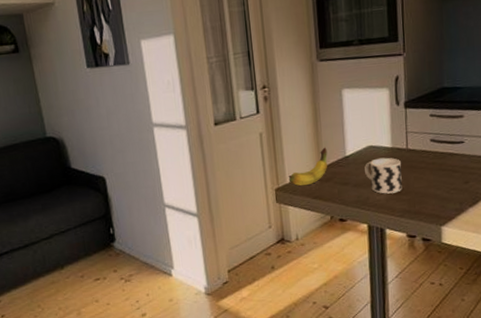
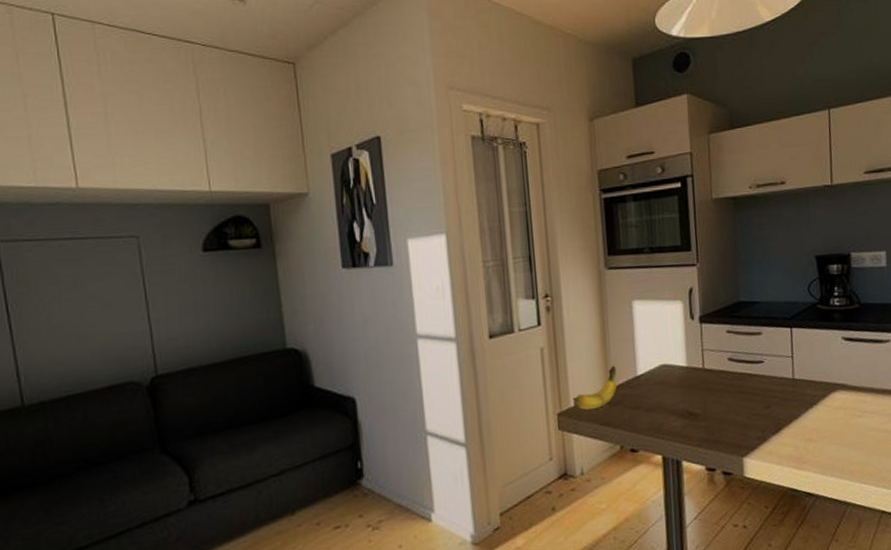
cup: present [365,157,402,194] -> none [658,378,699,420]

